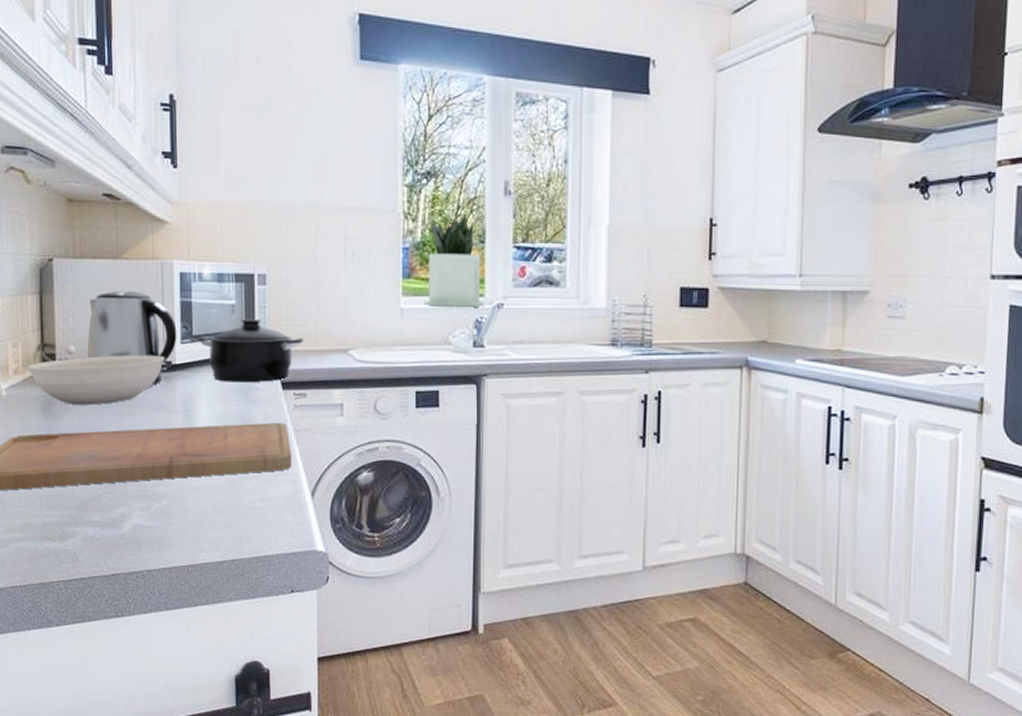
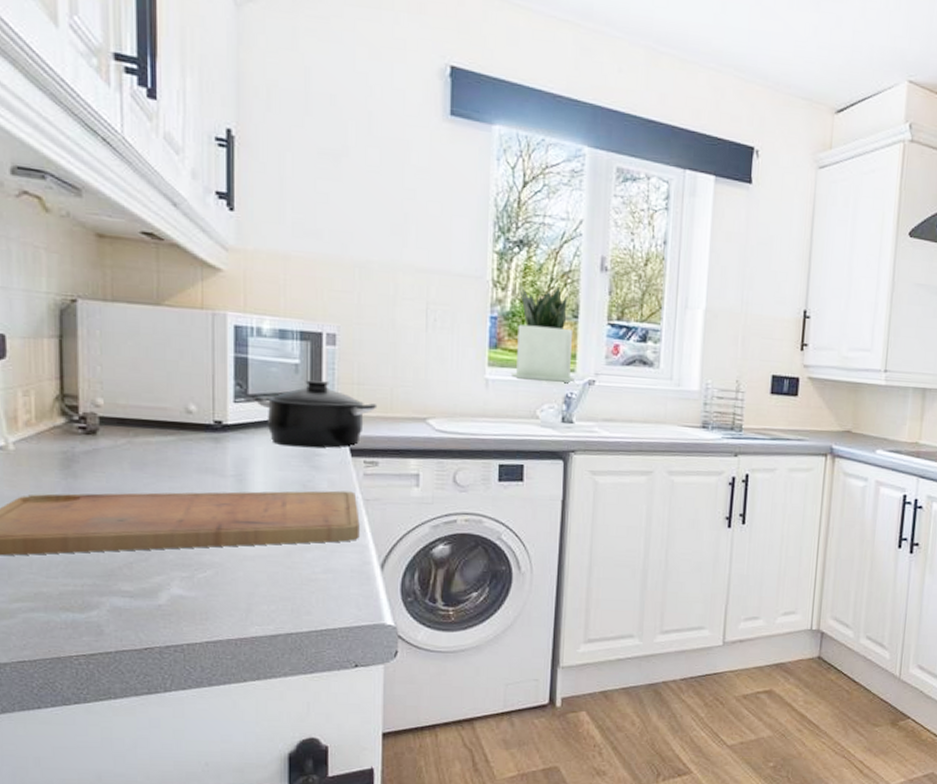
bowl: present [27,354,165,405] -> none [42,411,214,465]
kettle: present [87,291,177,384] -> none [118,340,229,445]

